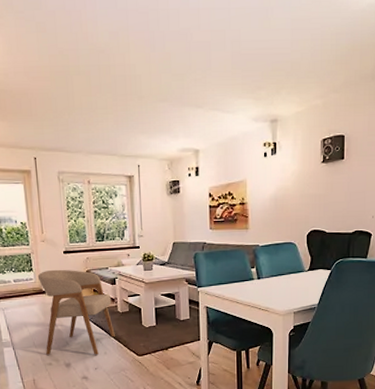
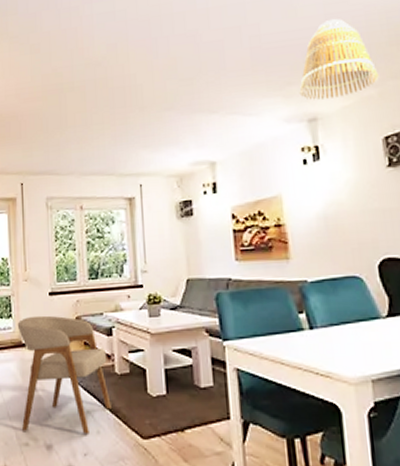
lamp shade: none [266,34,325,104] -> present [299,18,379,100]

